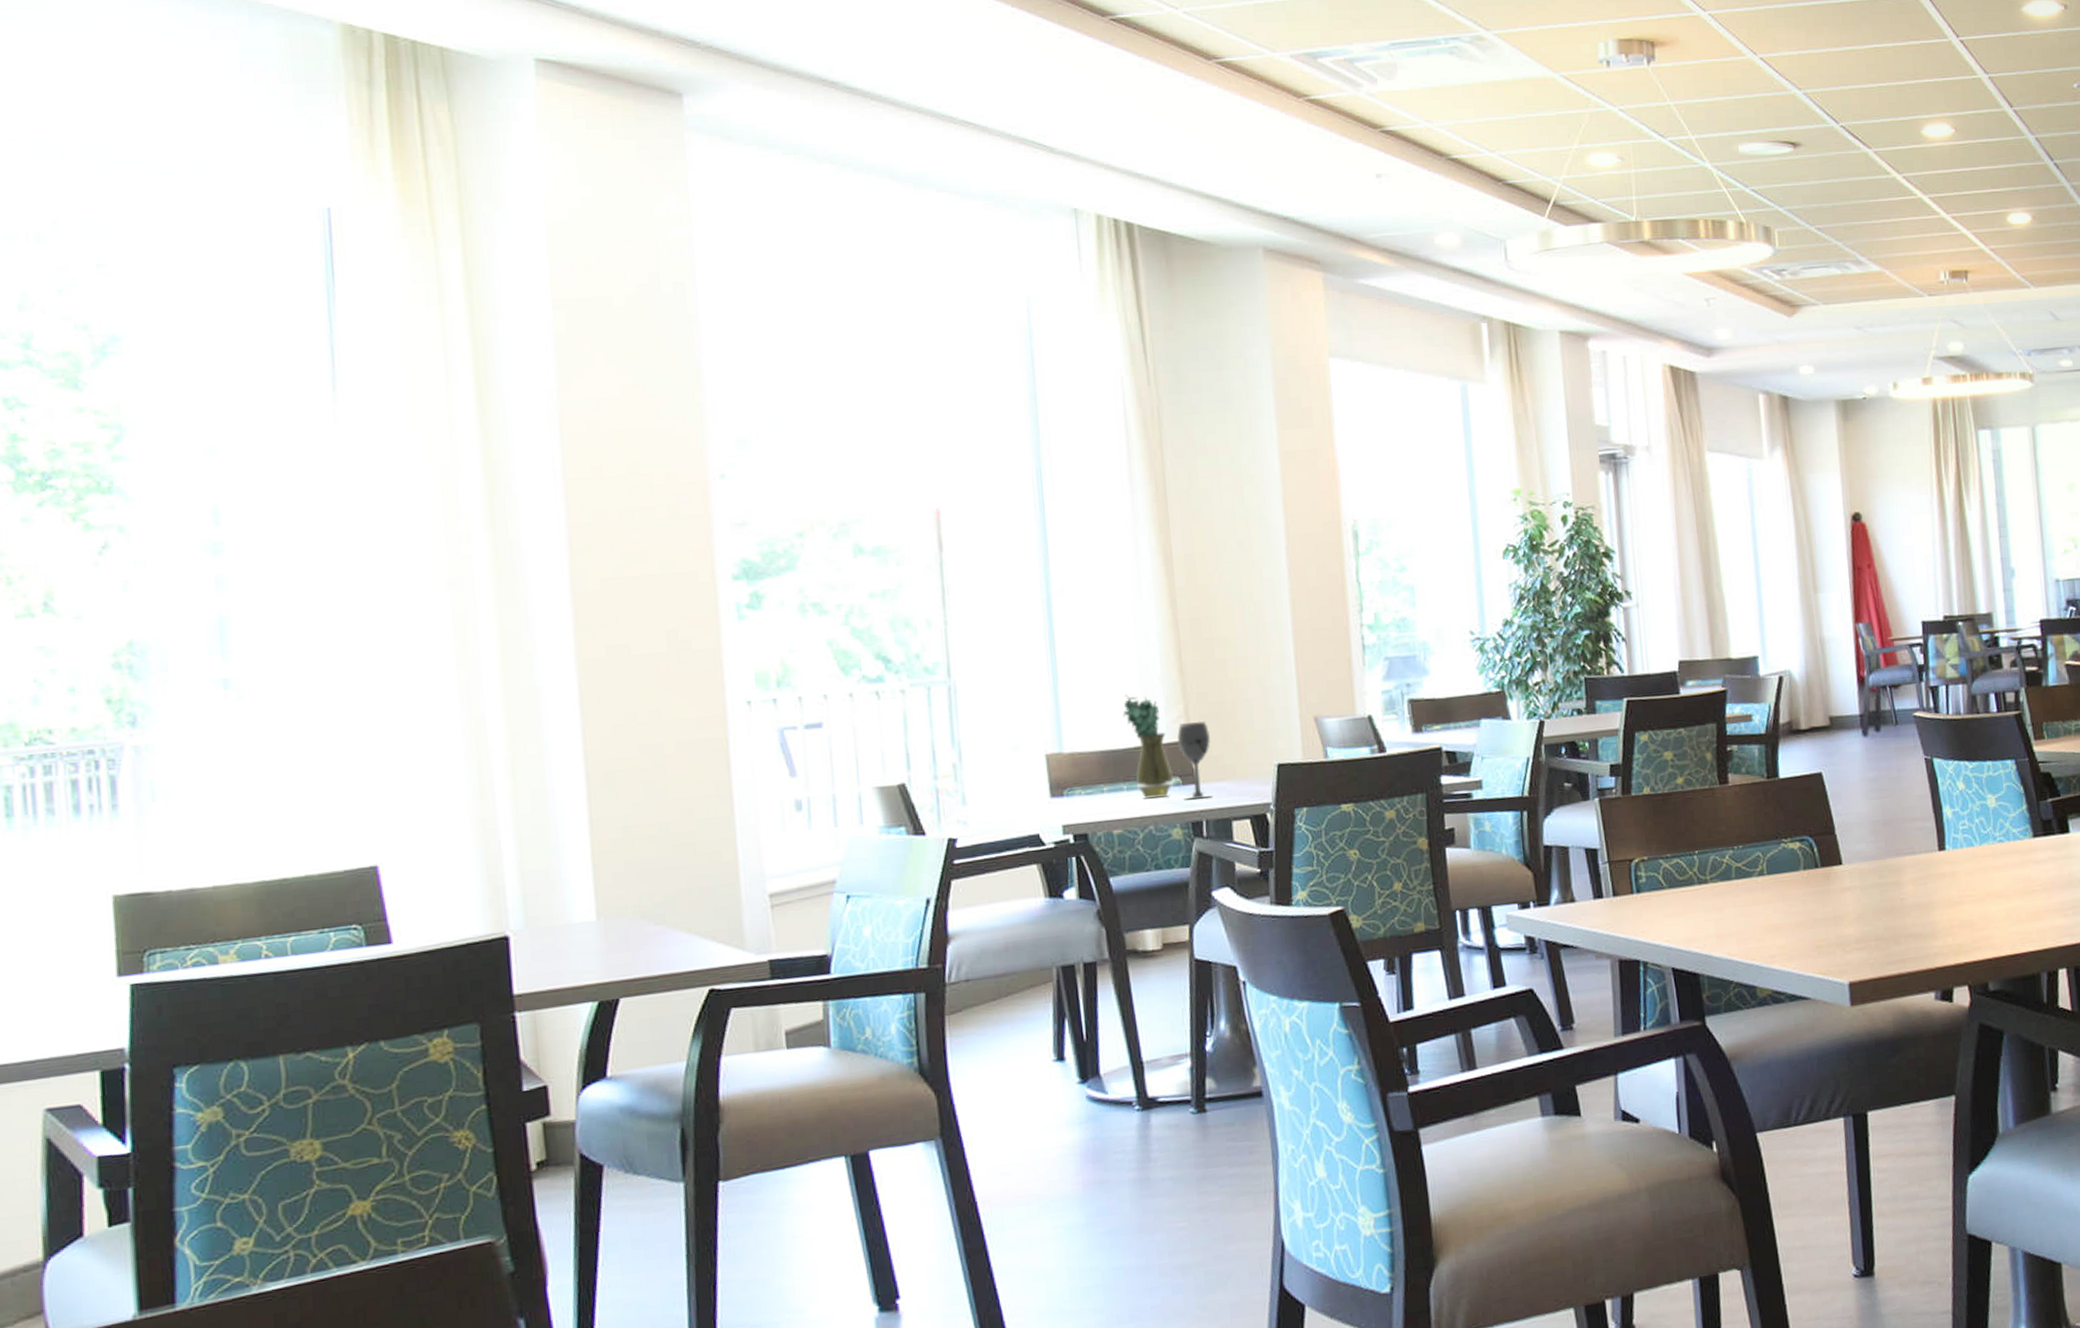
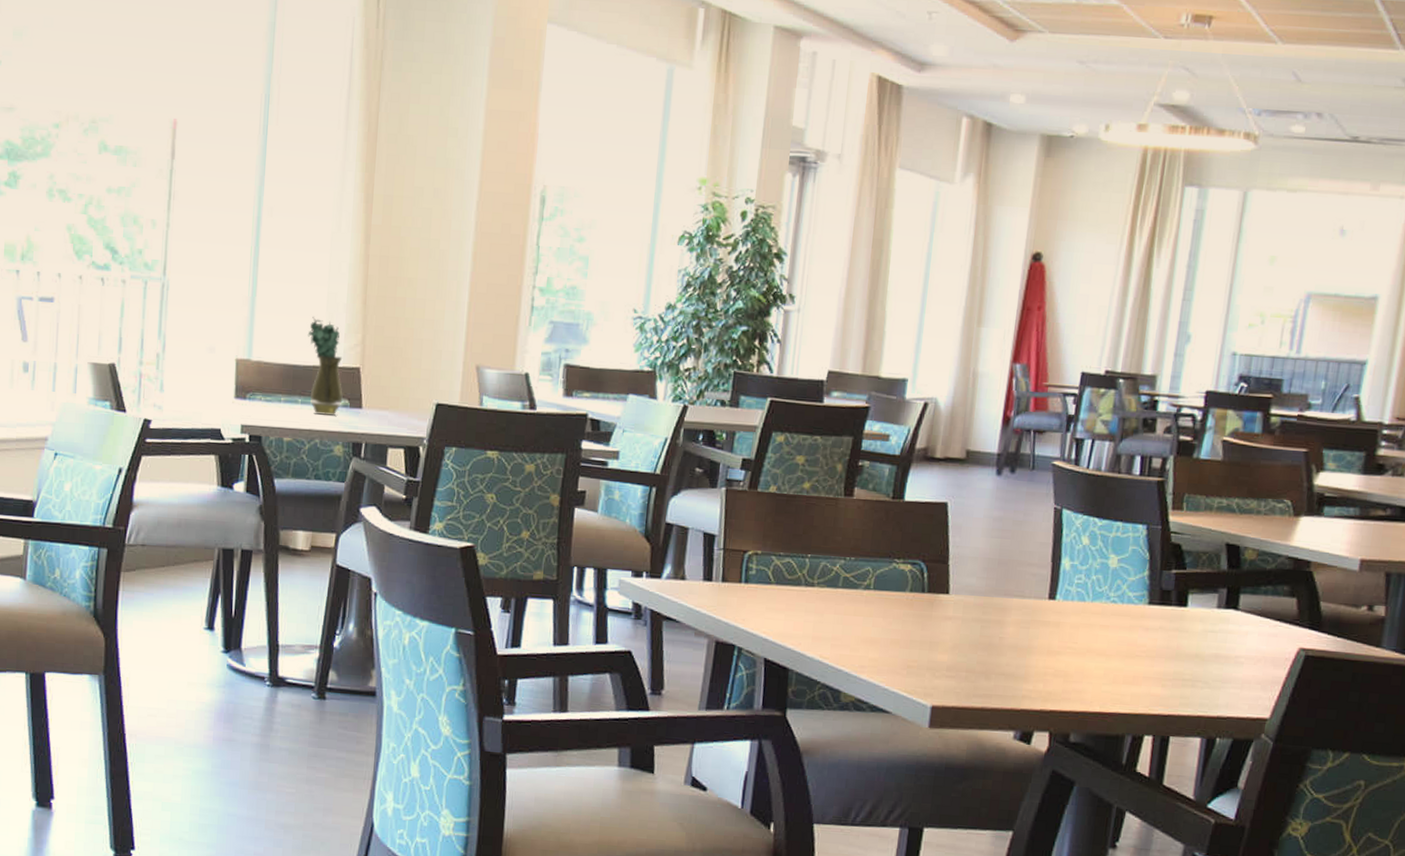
wine glass: present [1177,721,1212,800] -> none [349,351,381,423]

